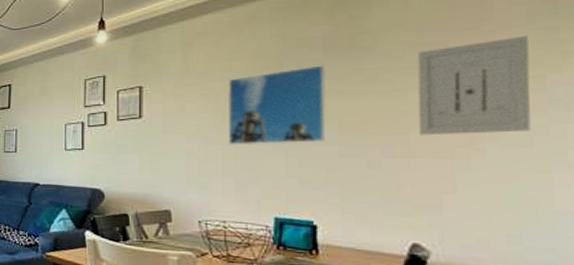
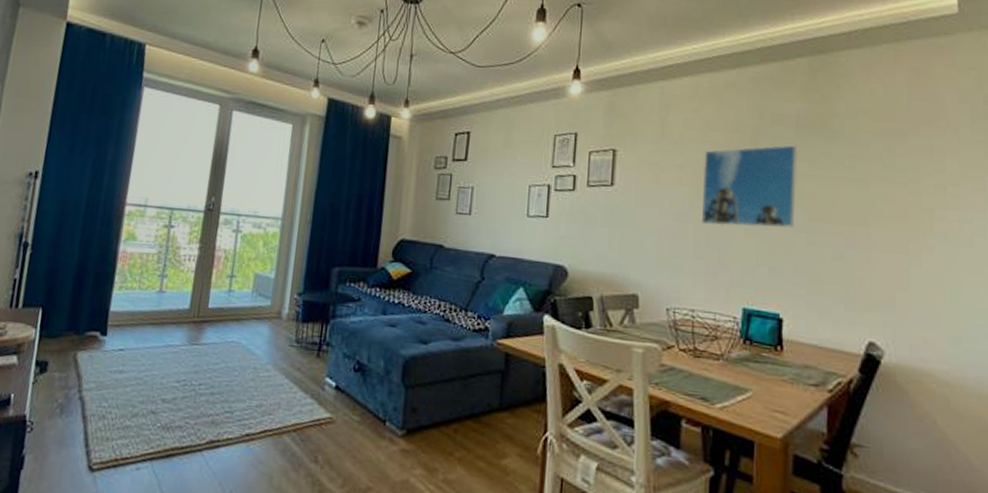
wall art: present [417,35,531,136] -> none [878,135,972,231]

